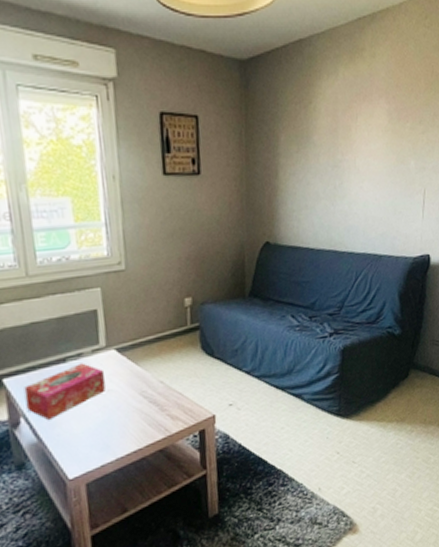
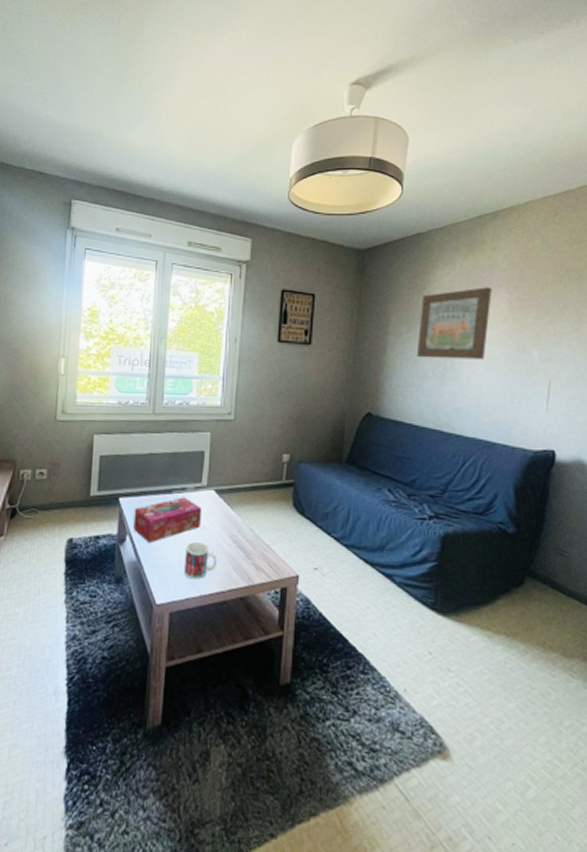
mug: none [92,406,129,445] -> present [185,542,216,580]
wall art: none [307,98,373,179] -> present [416,287,492,360]

